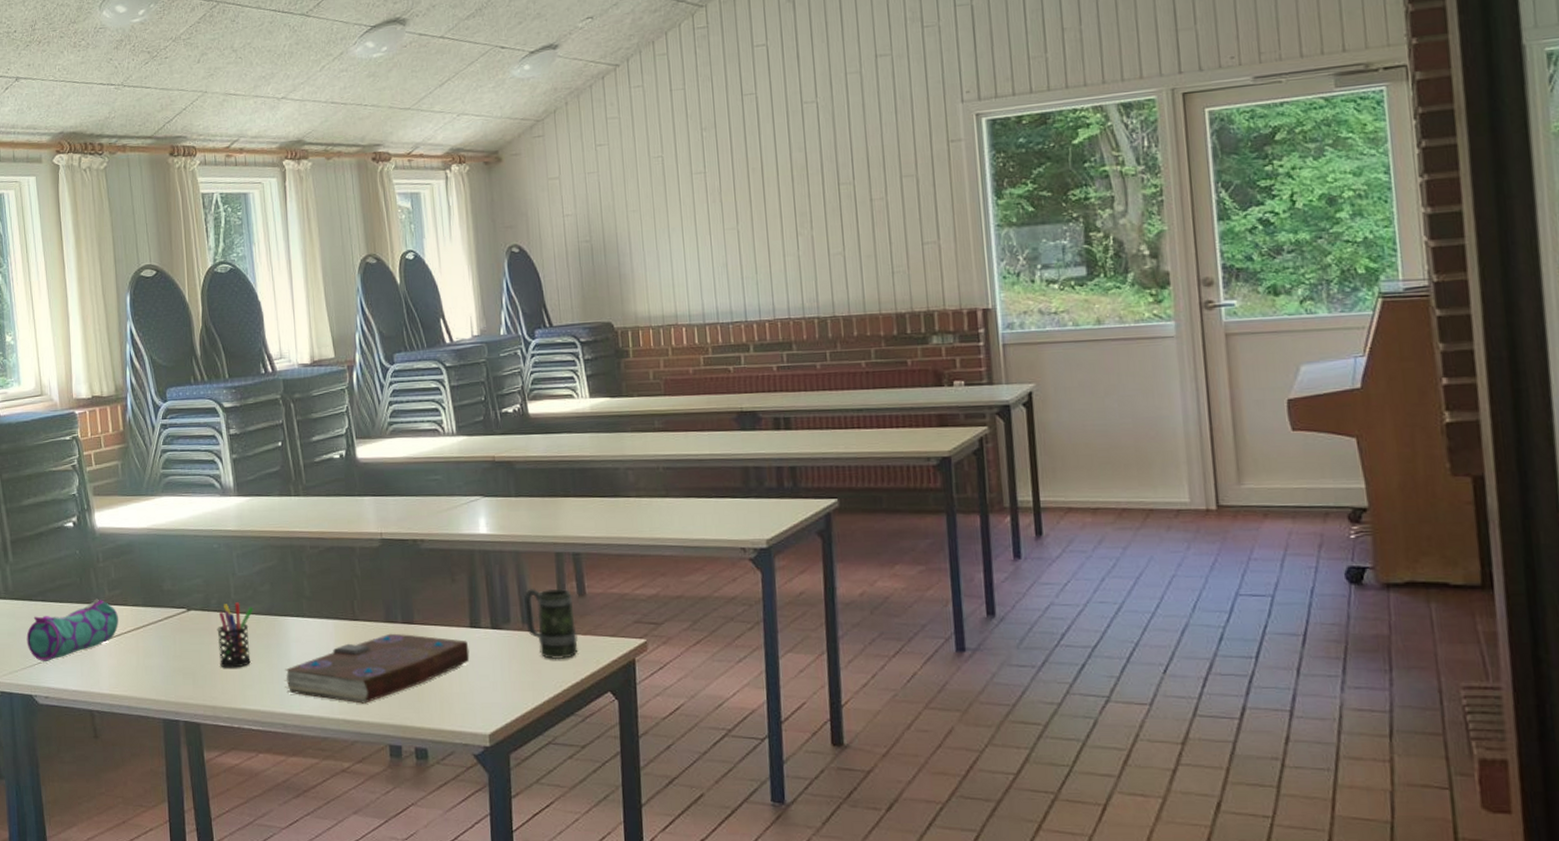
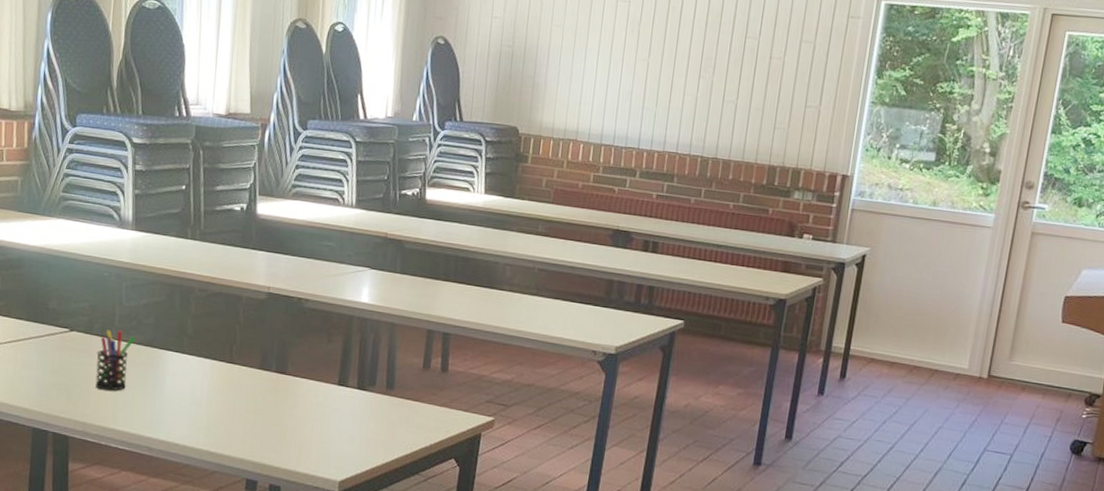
book: present [283,633,470,704] -> none [155,379,334,440]
mug: present [524,587,579,660] -> none [389,358,436,425]

